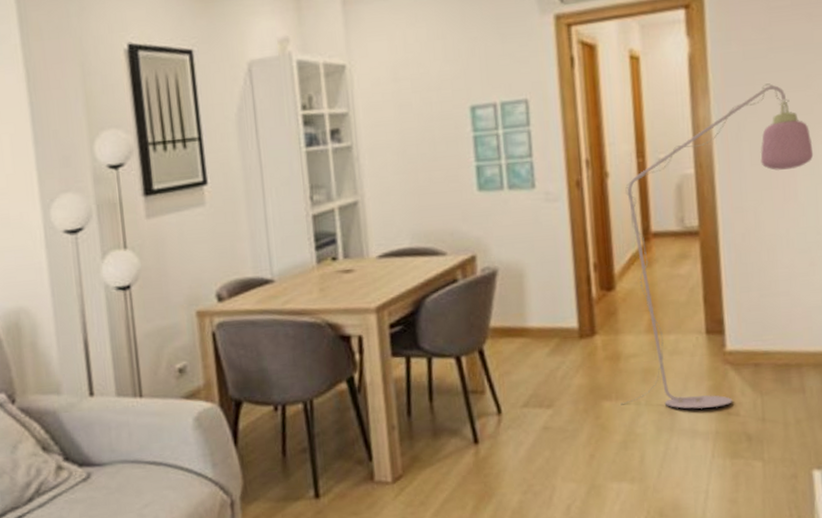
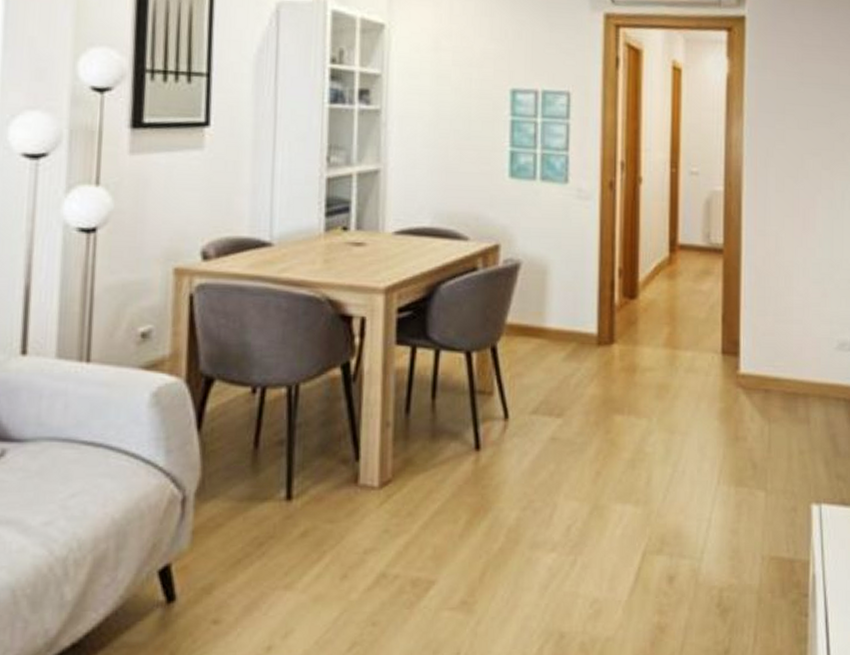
floor lamp: present [620,83,814,409] -> none [632,115,832,431]

